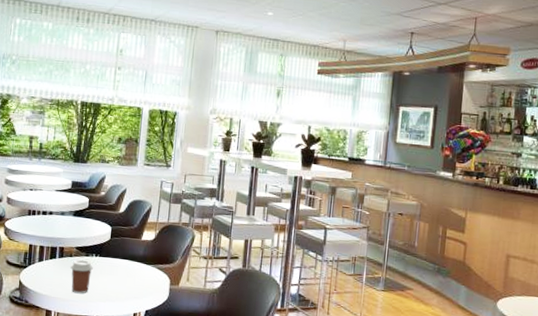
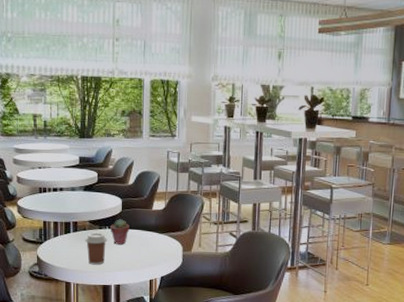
potted succulent: none [96,247,117,274] -> present [109,219,129,245]

